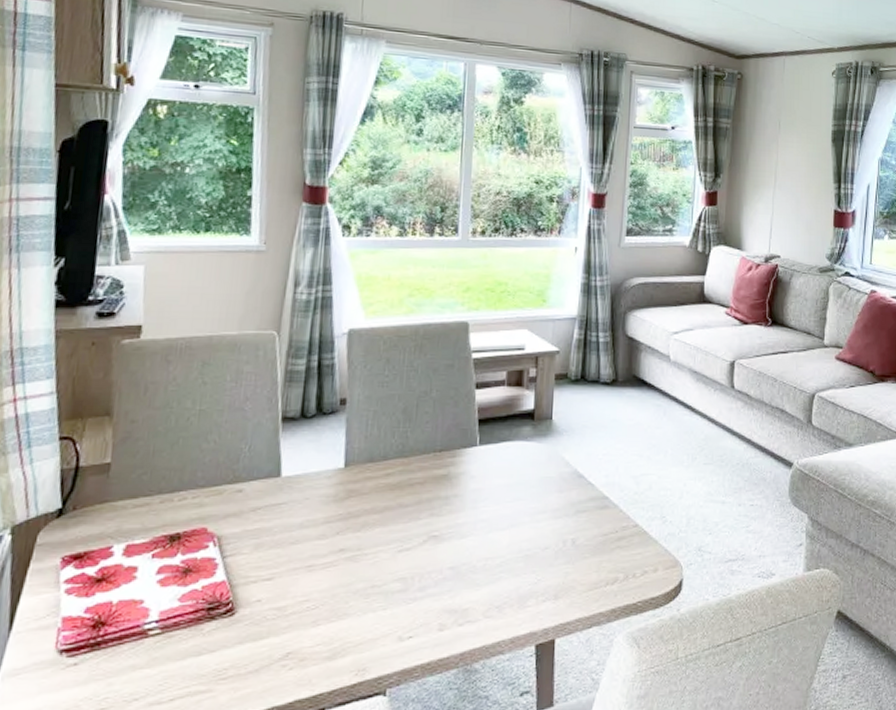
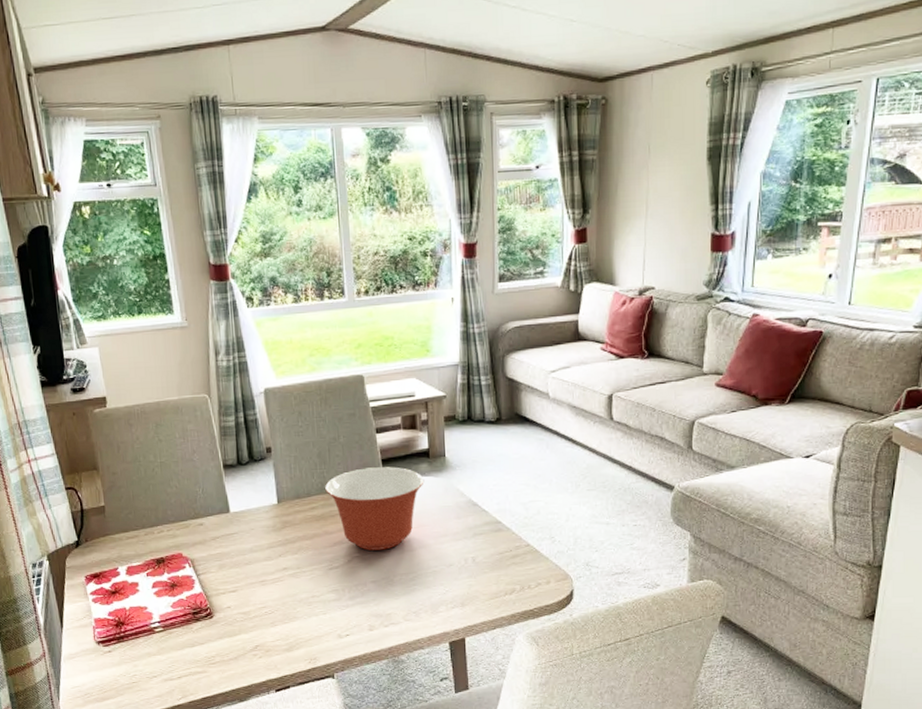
mixing bowl: none [406,428,526,529] -> present [325,467,424,551]

